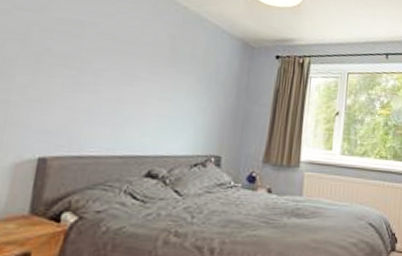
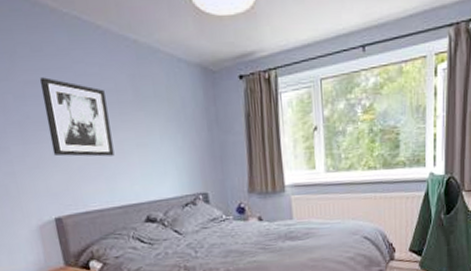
wall art: none [63,18,141,104] -> present [39,77,115,157]

